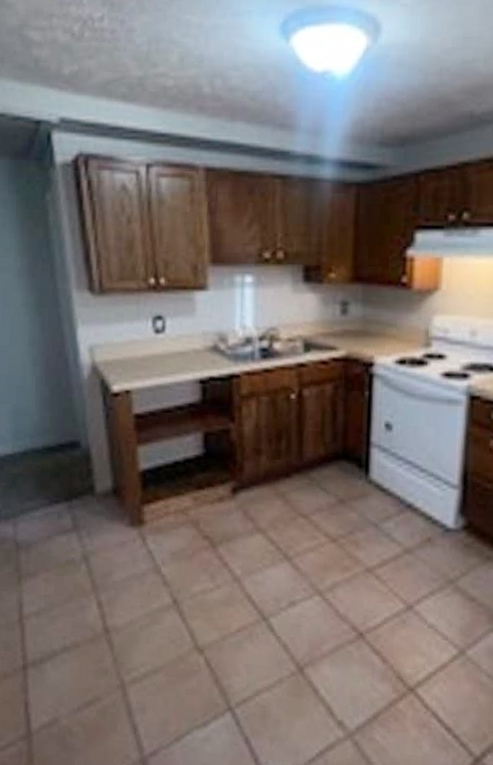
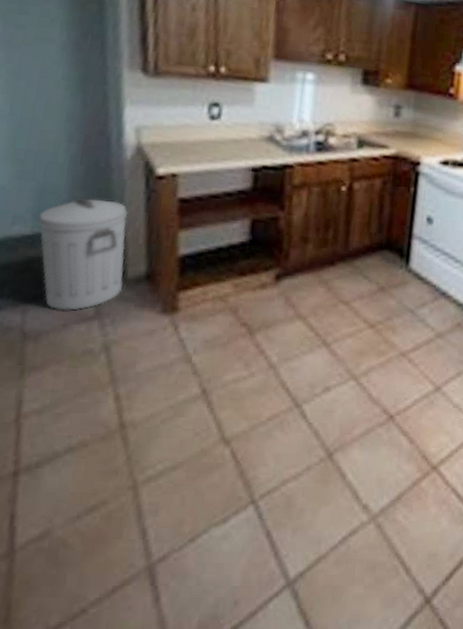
trash can: none [17,418,94,524] -> present [38,198,129,311]

